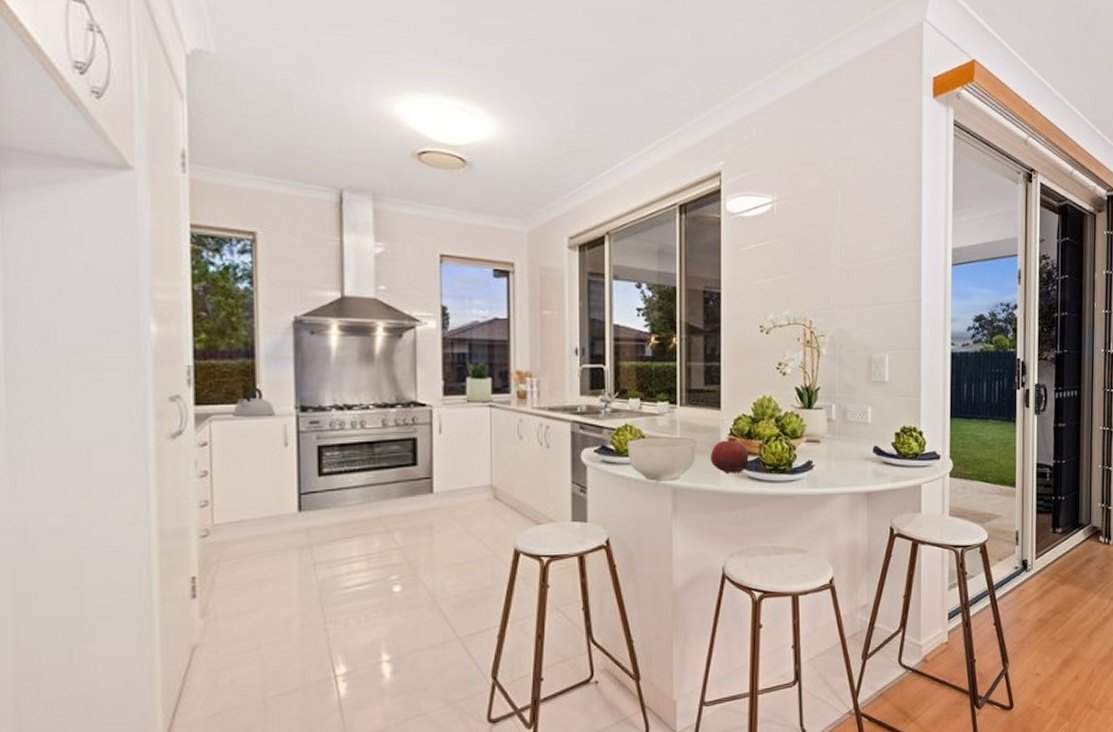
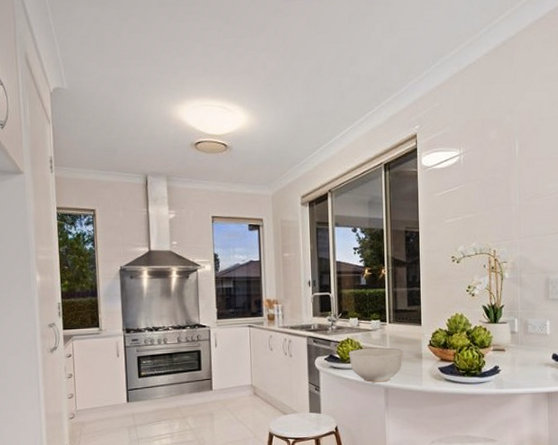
kettle: present [233,387,275,418] -> none [86,316,111,338]
planter: present [464,361,495,403] -> none [231,293,252,324]
fruit: present [710,437,749,474] -> none [413,347,445,377]

